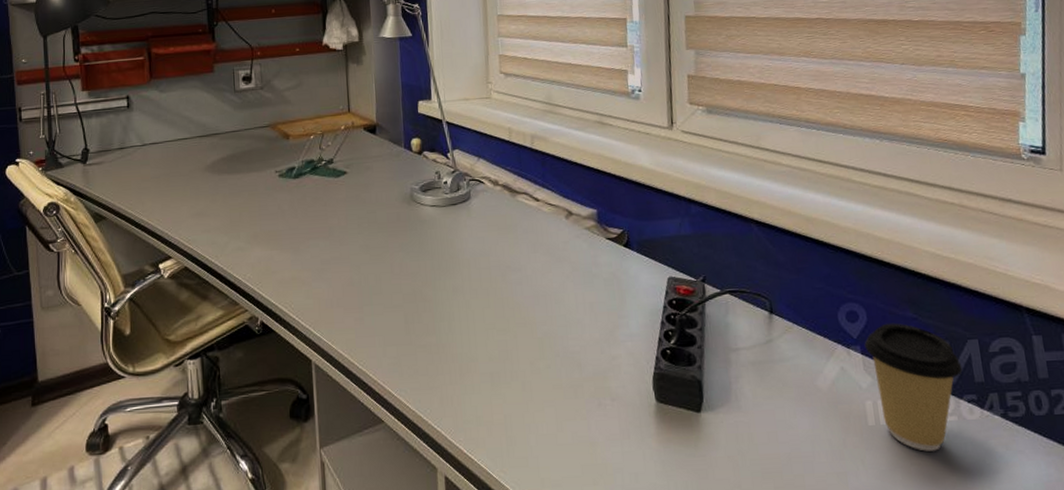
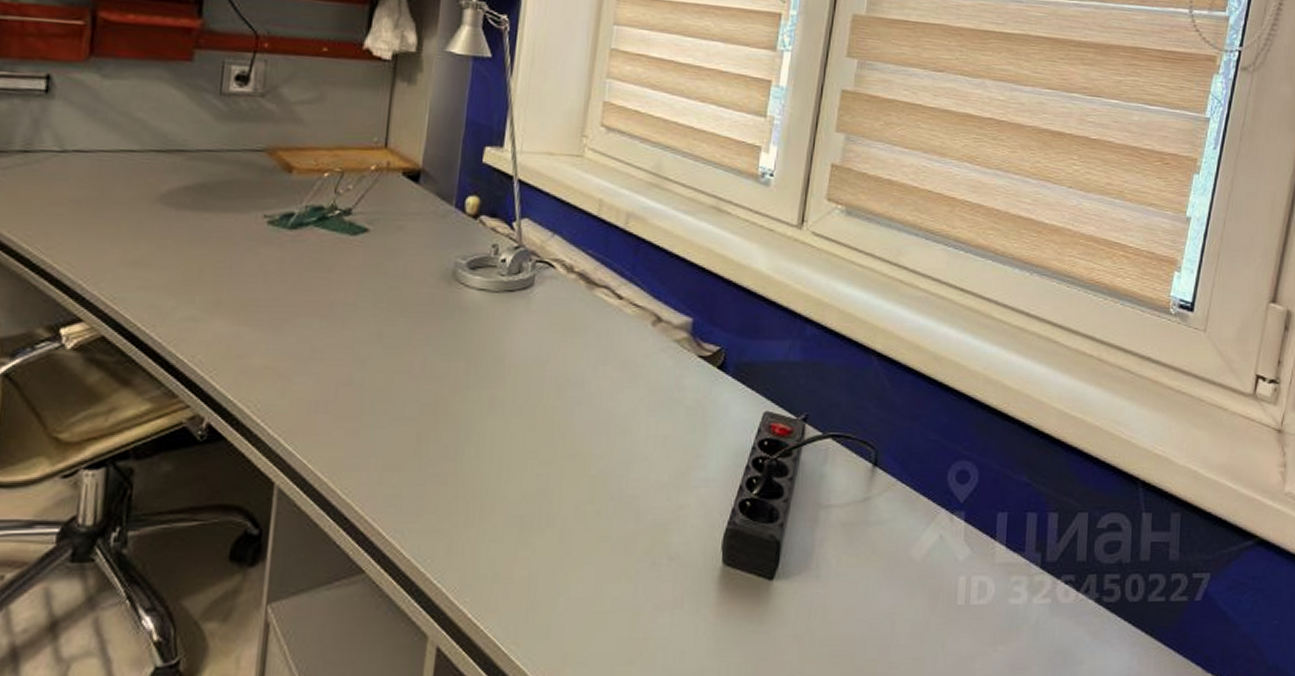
coffee cup: present [864,323,963,452] -> none [969,487,1067,637]

